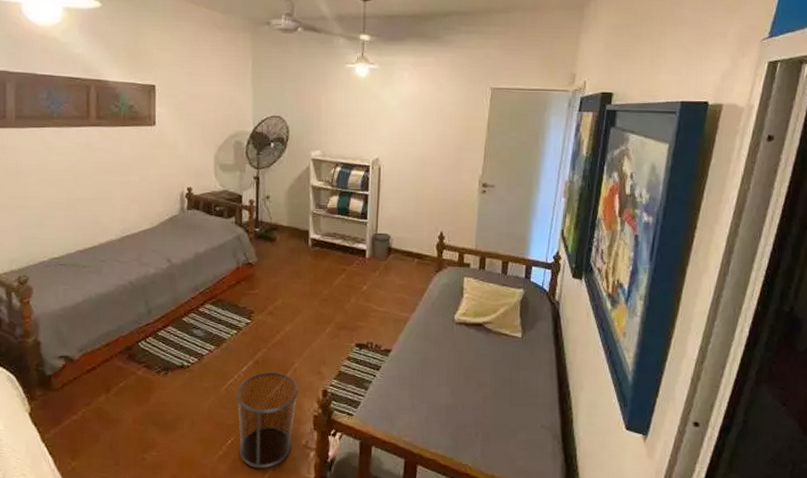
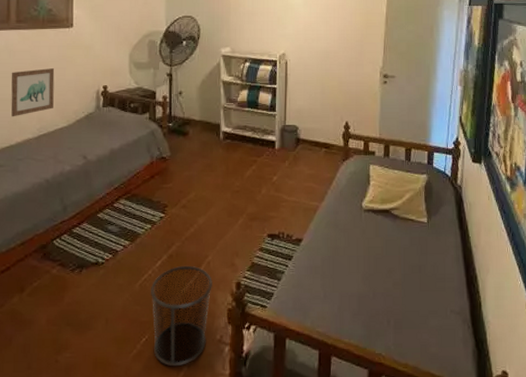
wall art: none [92,168,137,218] -> present [11,68,55,117]

